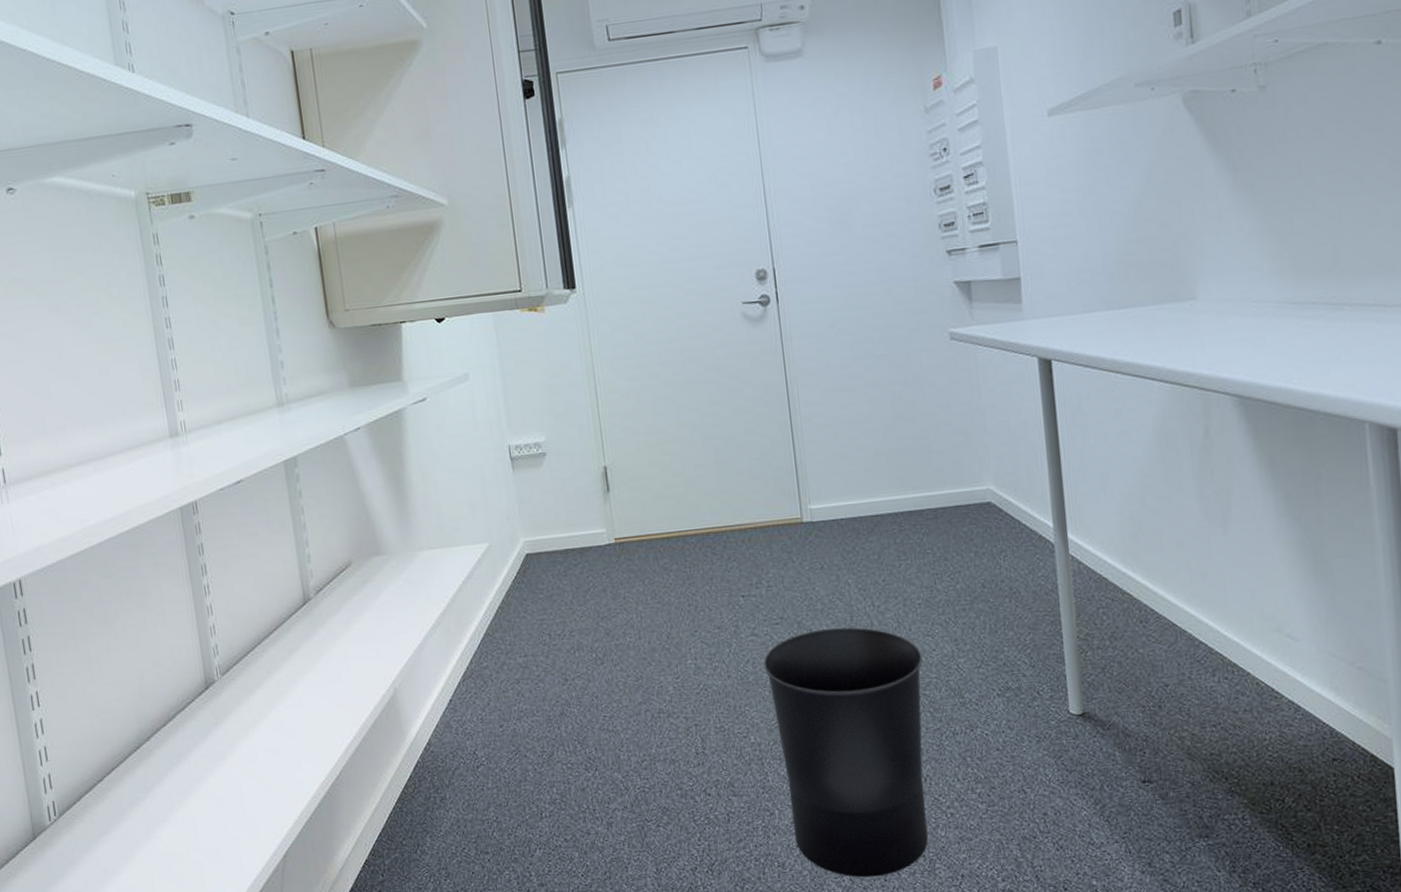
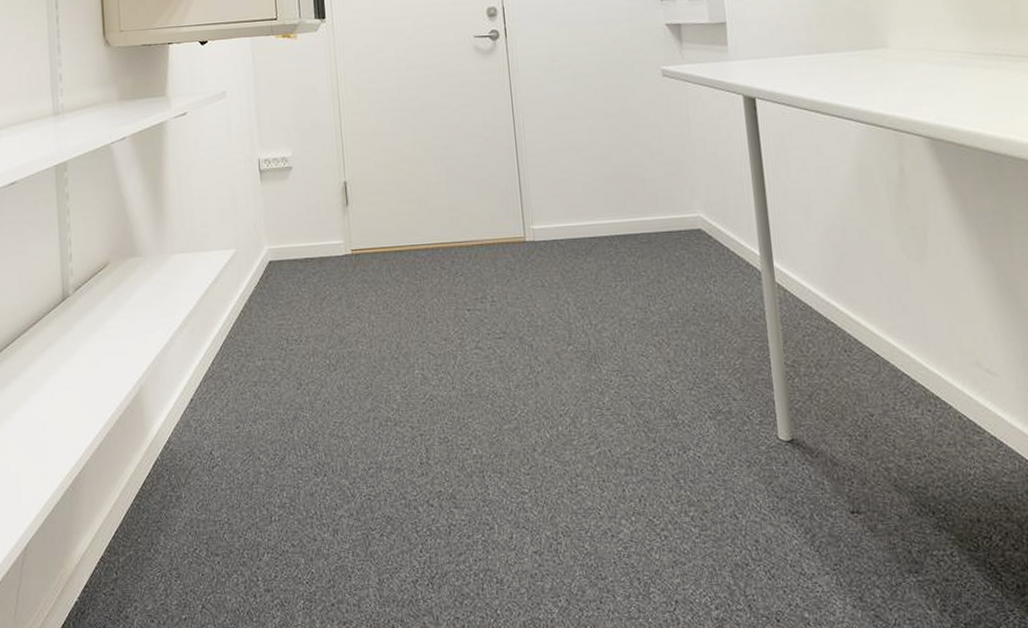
waste bin: present [763,627,928,878] -> none [486,344,643,599]

